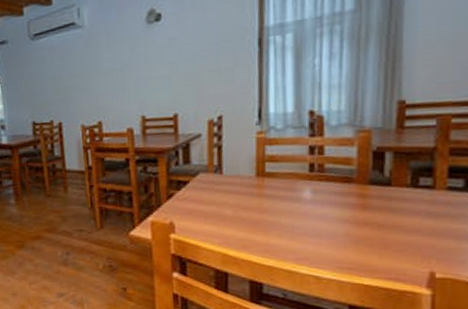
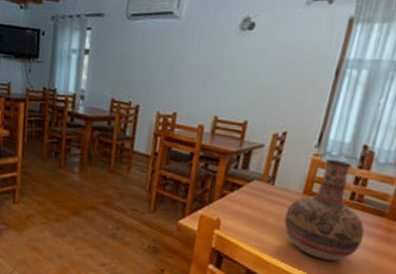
vase: none [242,132,335,243] -> present [284,158,365,261]

